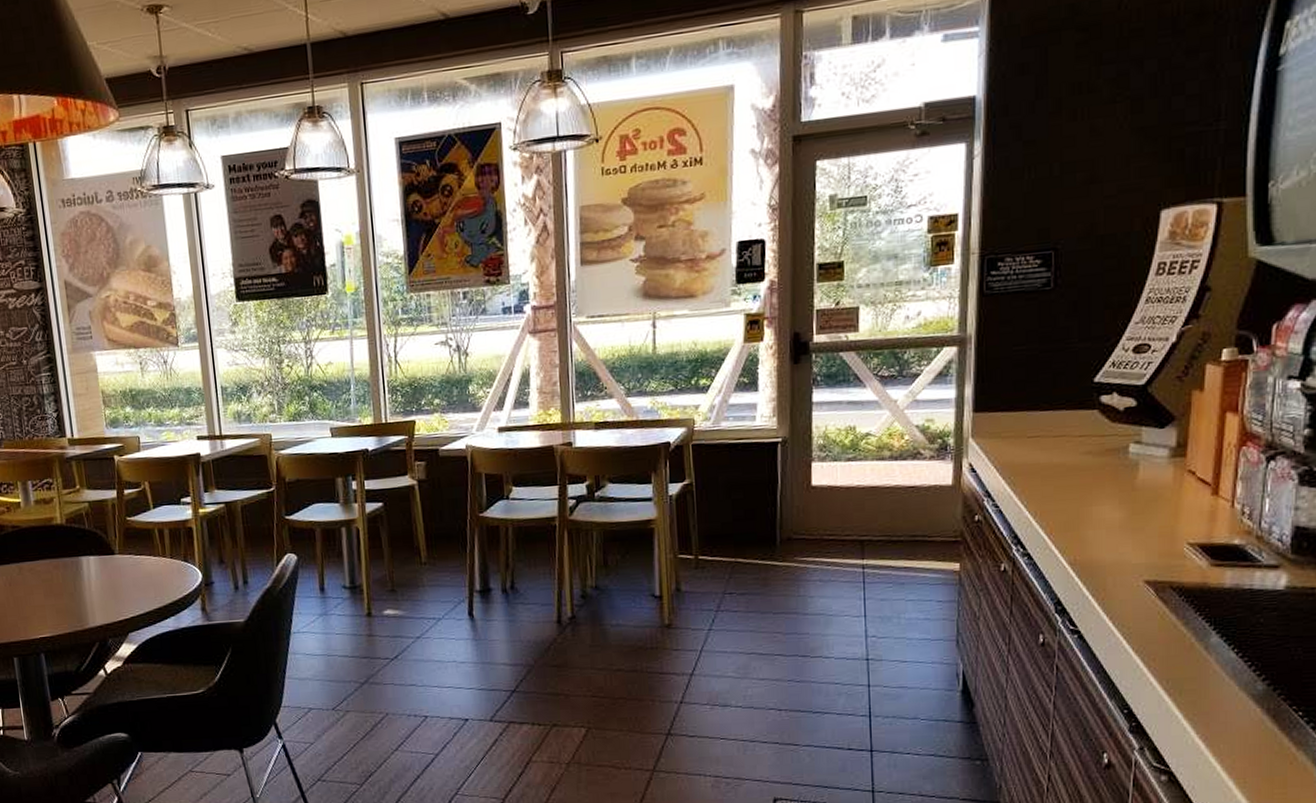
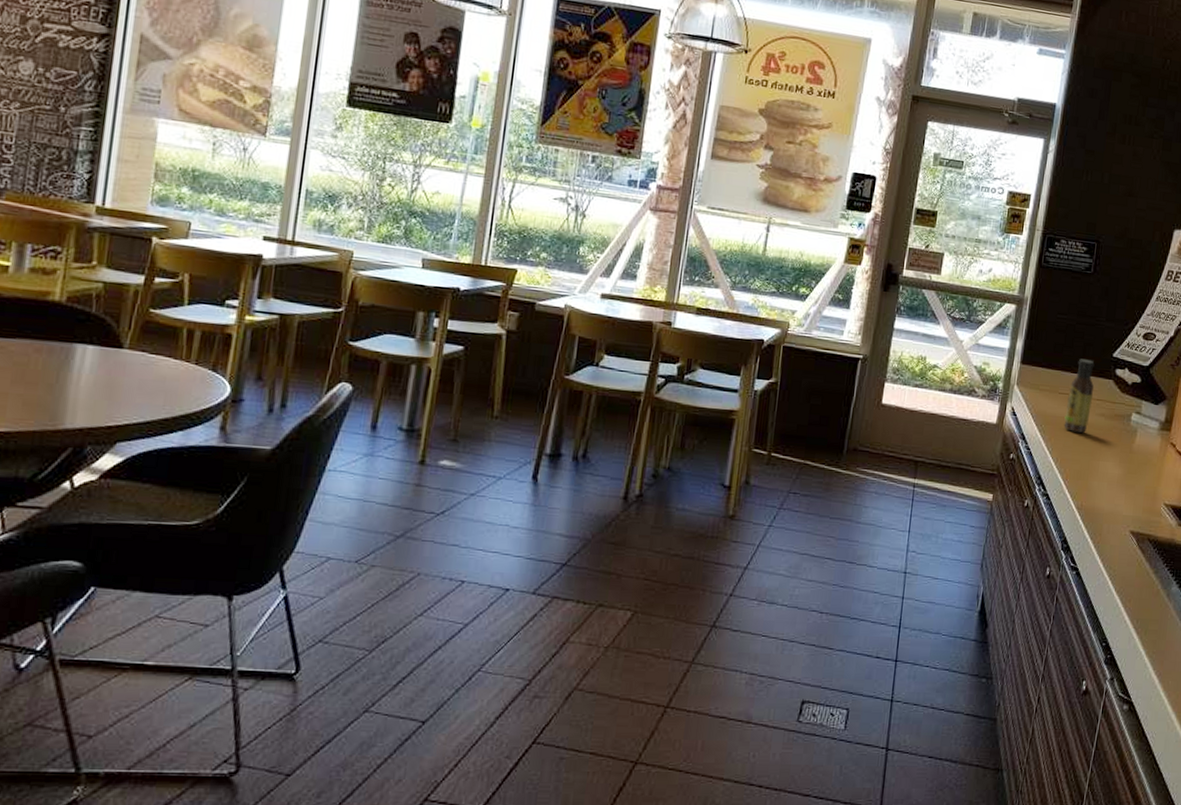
sauce bottle: none [1039,391,1073,479] -> present [1064,358,1095,433]

